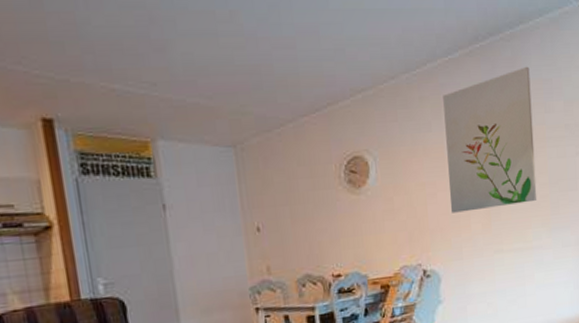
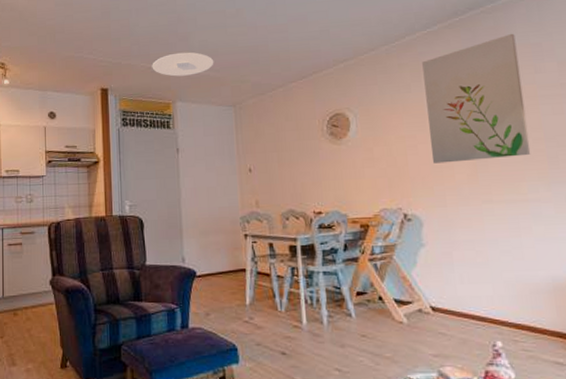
ceiling light: none [116,68,205,104] -> present [152,52,214,77]

